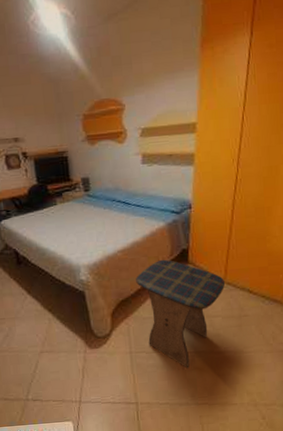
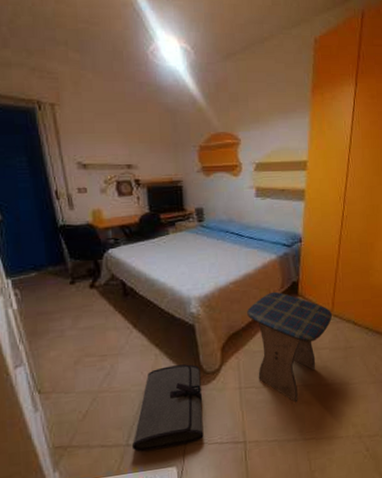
tool roll: none [31,328,97,407] -> present [131,364,204,452]

